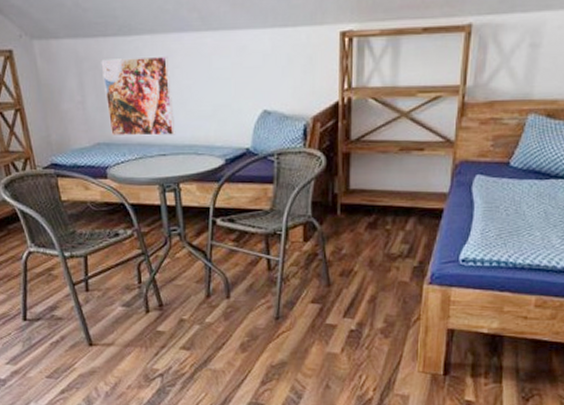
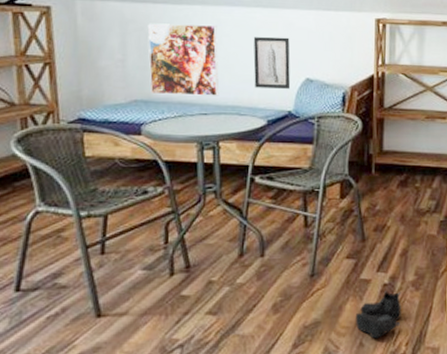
wall art: none [205,64,248,124] -> present [253,36,291,89]
boots: none [322,336,369,382] -> present [356,290,401,339]

